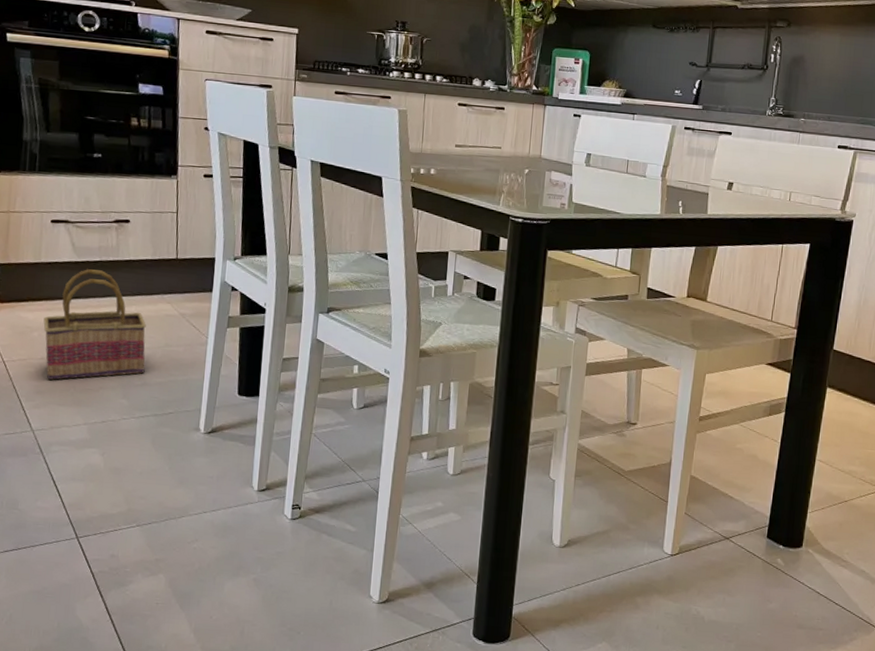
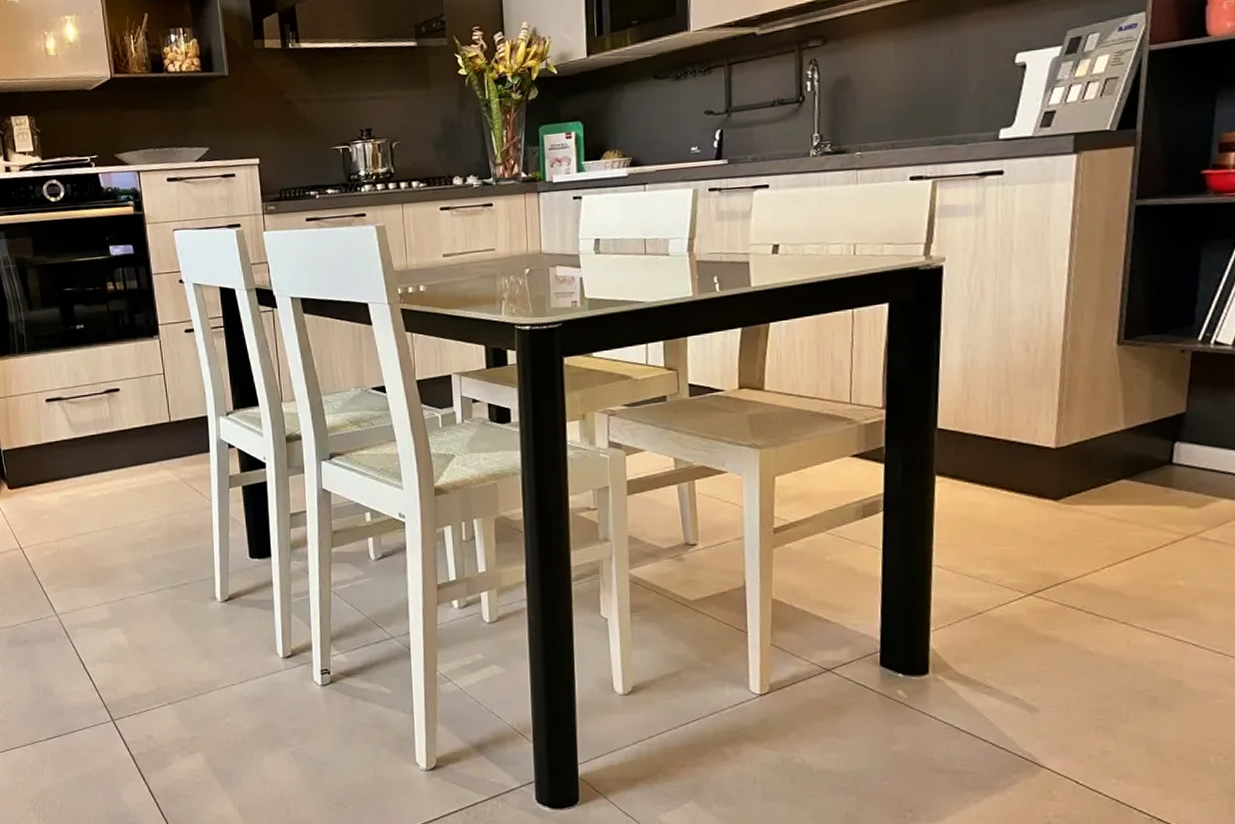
basket: present [43,269,146,380] -> none [52,444,155,562]

